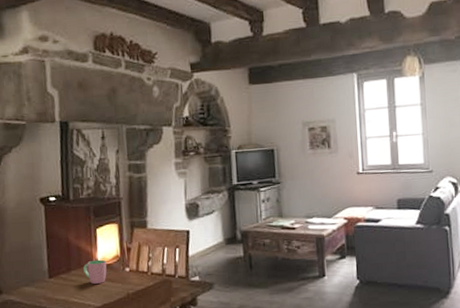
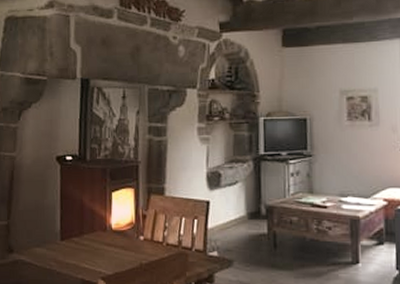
cup: present [83,259,107,284] -> none [96,225,121,250]

